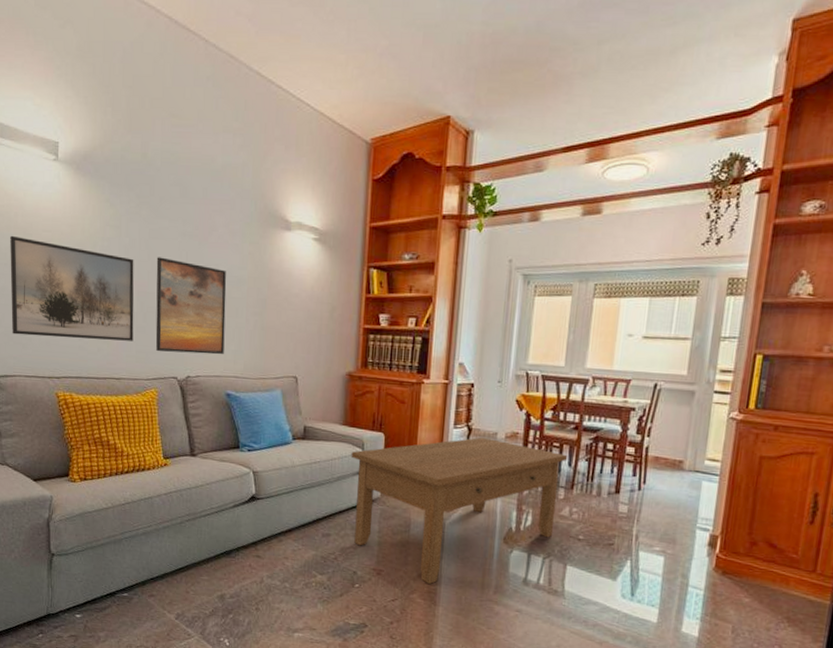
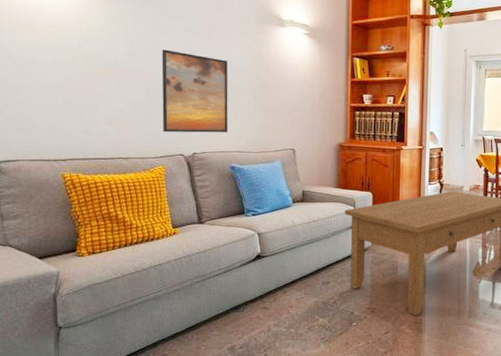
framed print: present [10,235,134,341] -> none [12,30,141,124]

